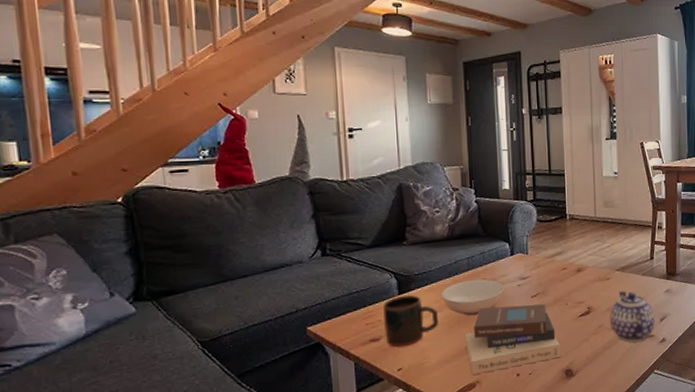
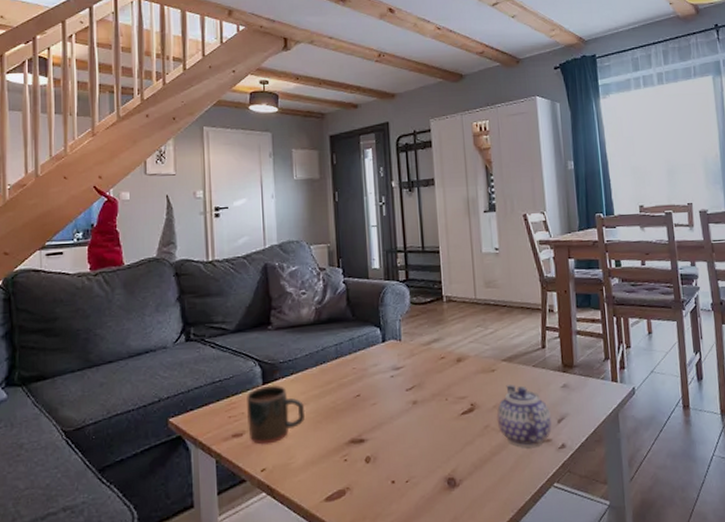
bowl: present [442,279,504,316] -> none [308,369,376,411]
books: present [464,304,561,375] -> none [333,399,442,479]

